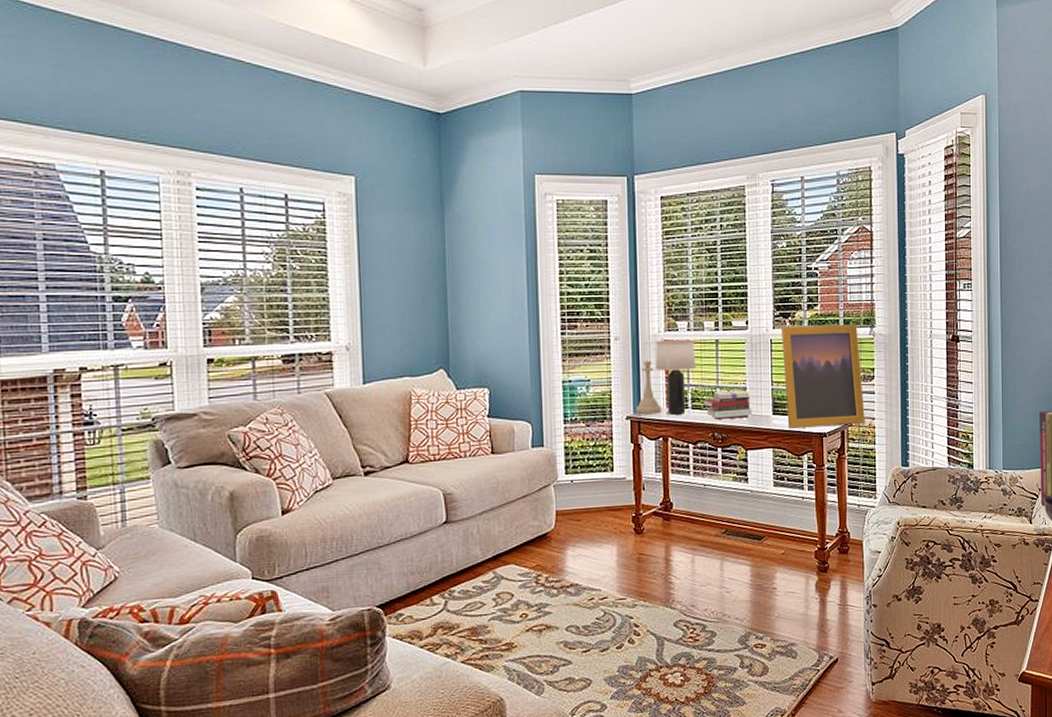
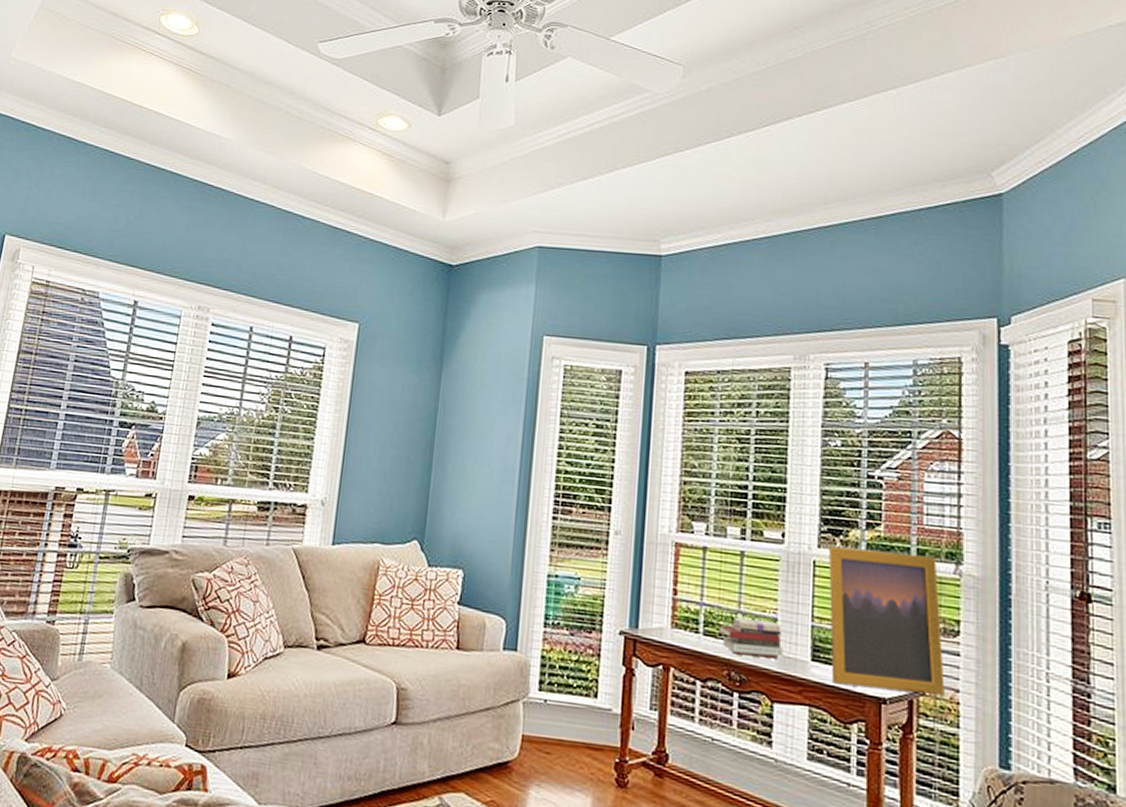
chess piece: present [635,359,662,415] -> none [632,563,665,634]
table lamp: present [655,339,696,415] -> none [661,541,713,640]

